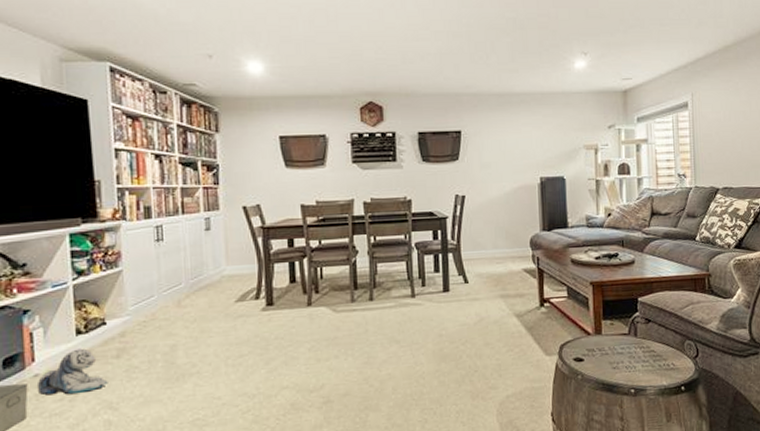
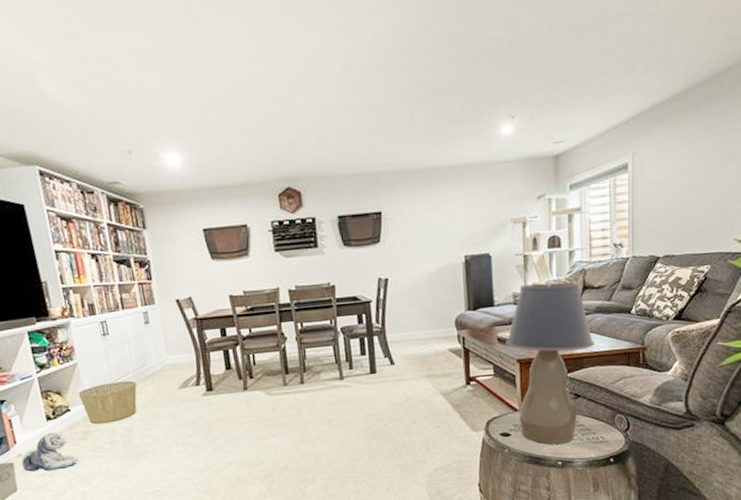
basket: none [118,291,188,341] -> present [78,380,137,425]
table lamp: none [579,205,663,371] -> present [505,280,594,445]

